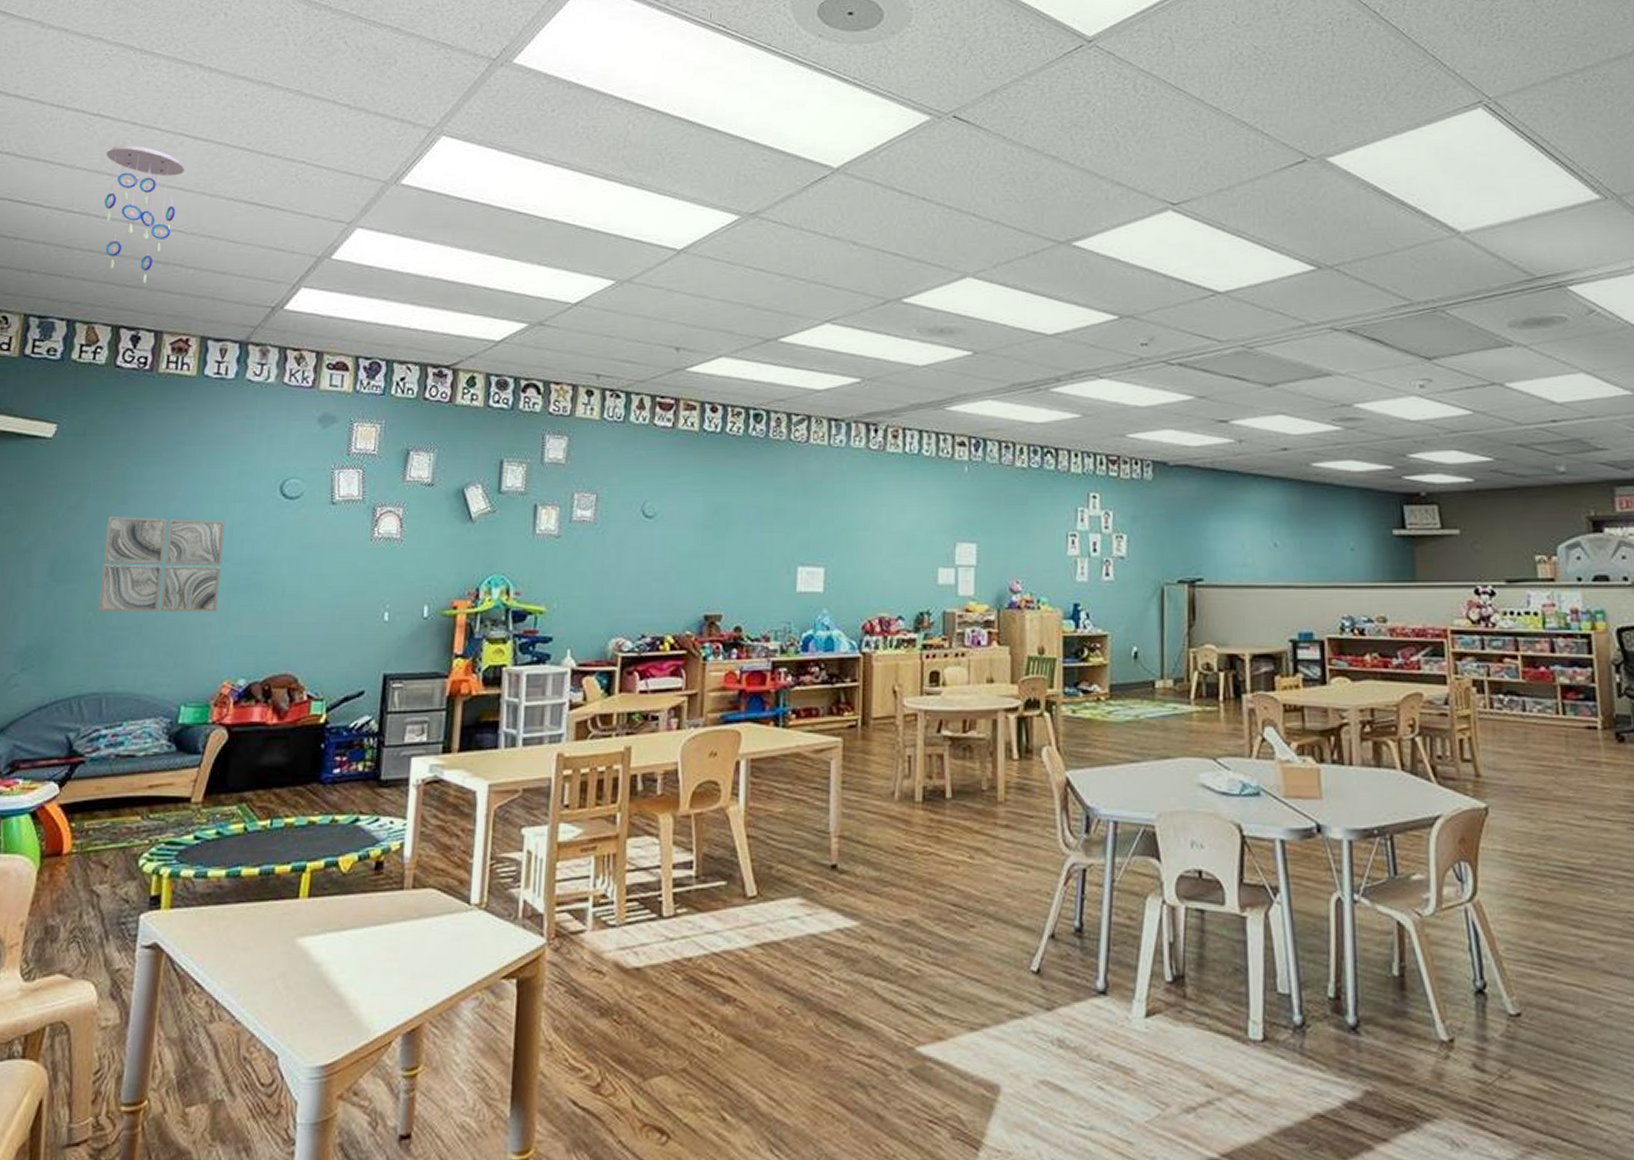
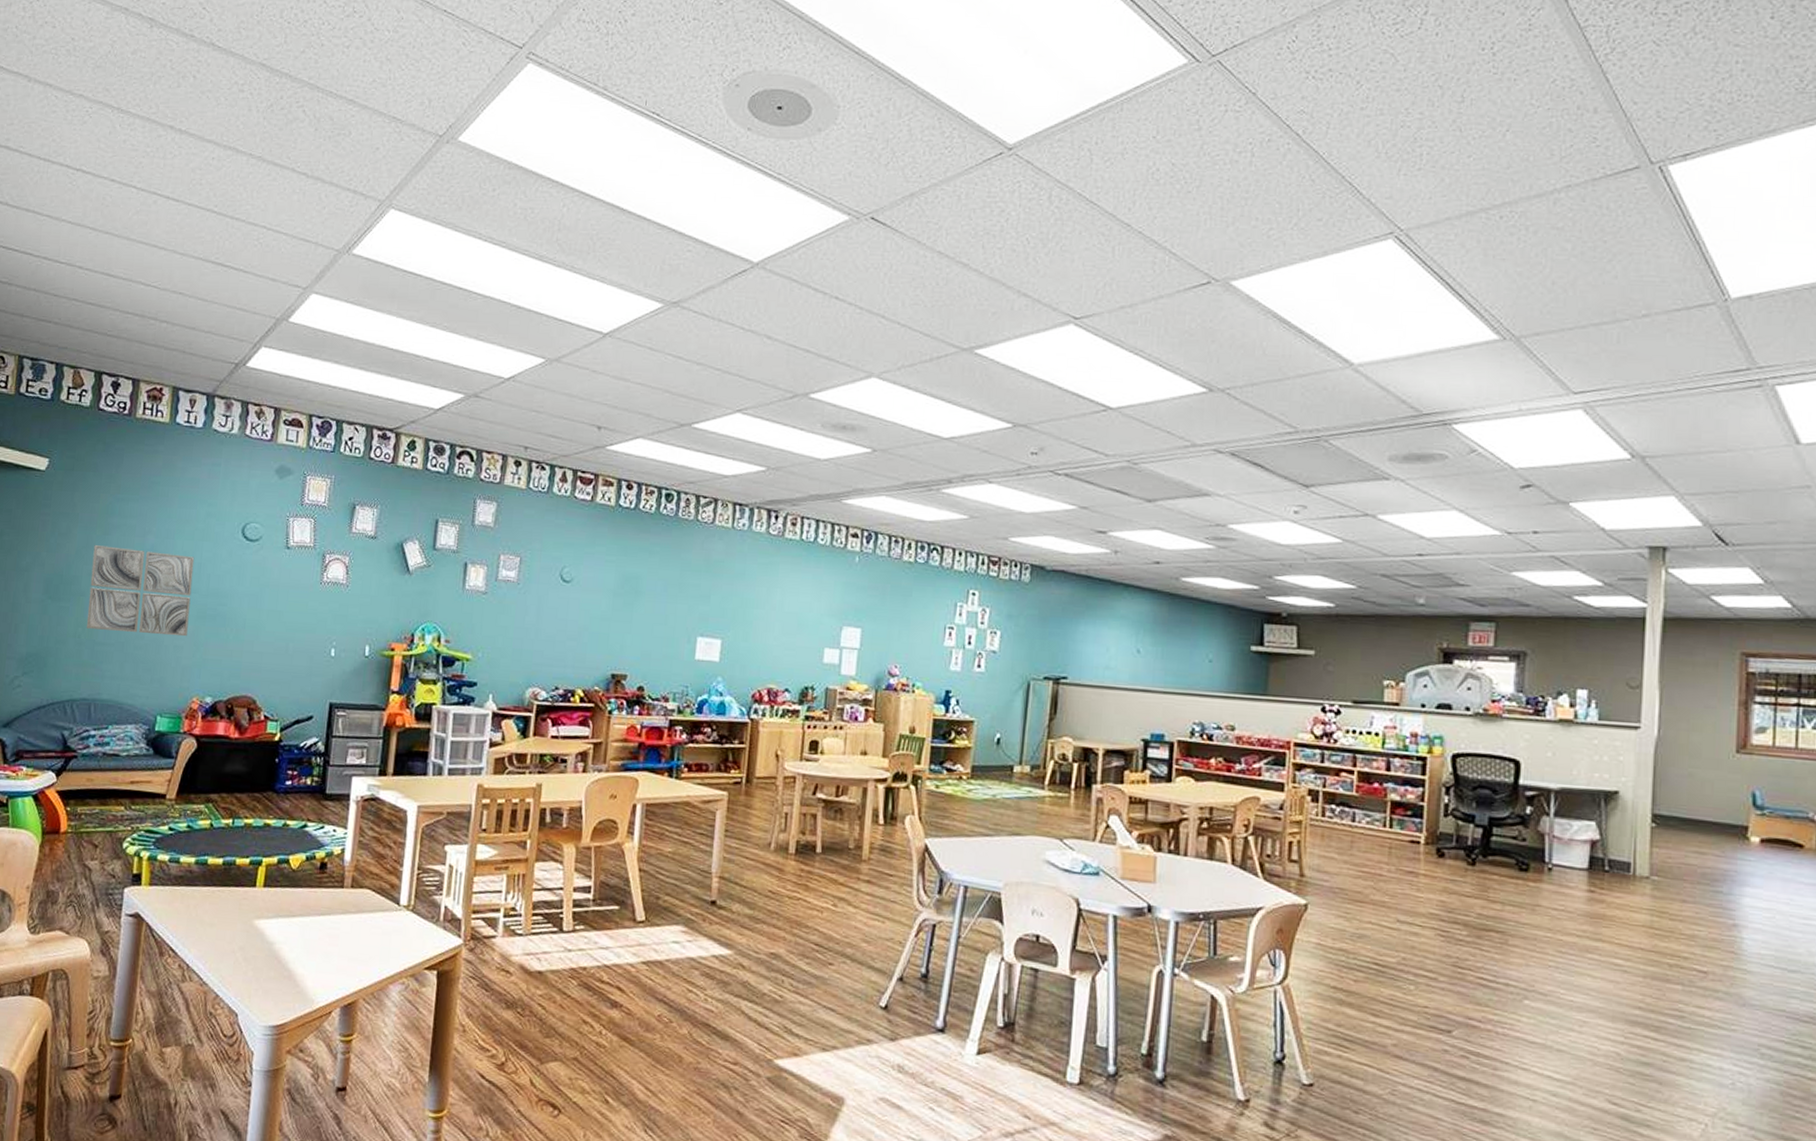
ceiling mobile: present [104,145,185,284] -> none [87,200,158,335]

